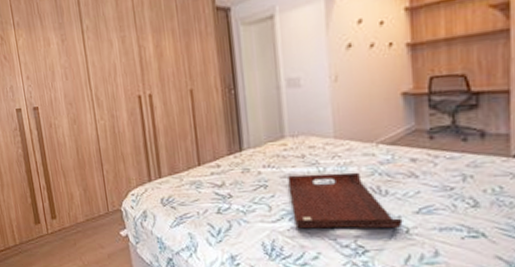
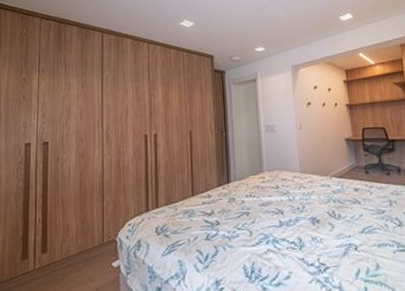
serving tray: present [288,172,403,229] -> none [265,200,353,251]

